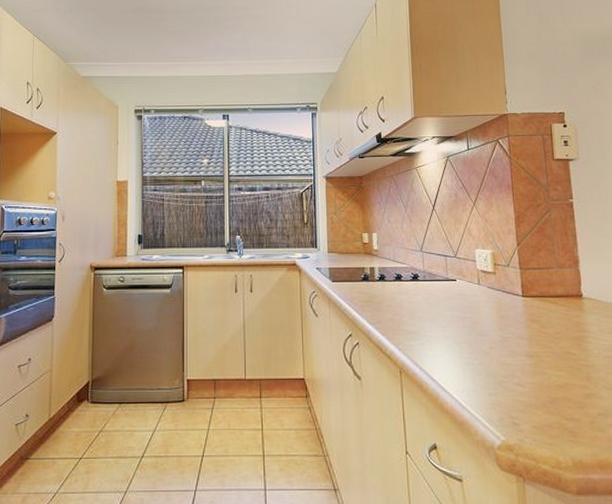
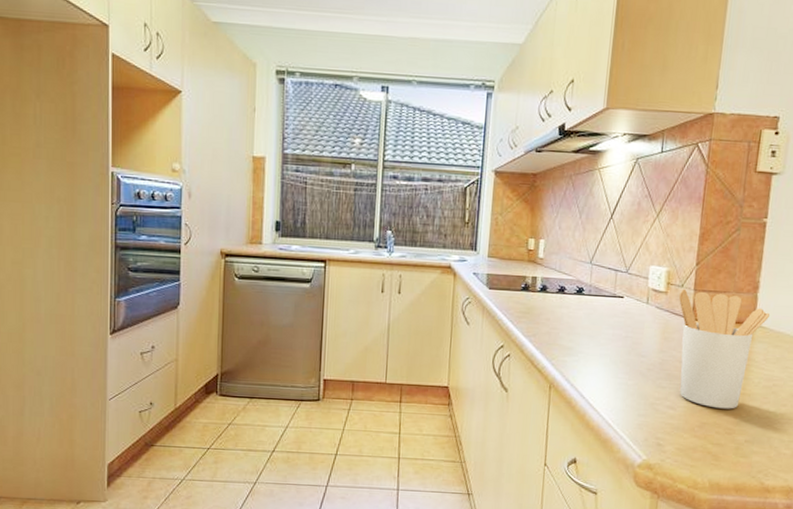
utensil holder: none [507,268,594,382] -> present [679,289,769,409]

